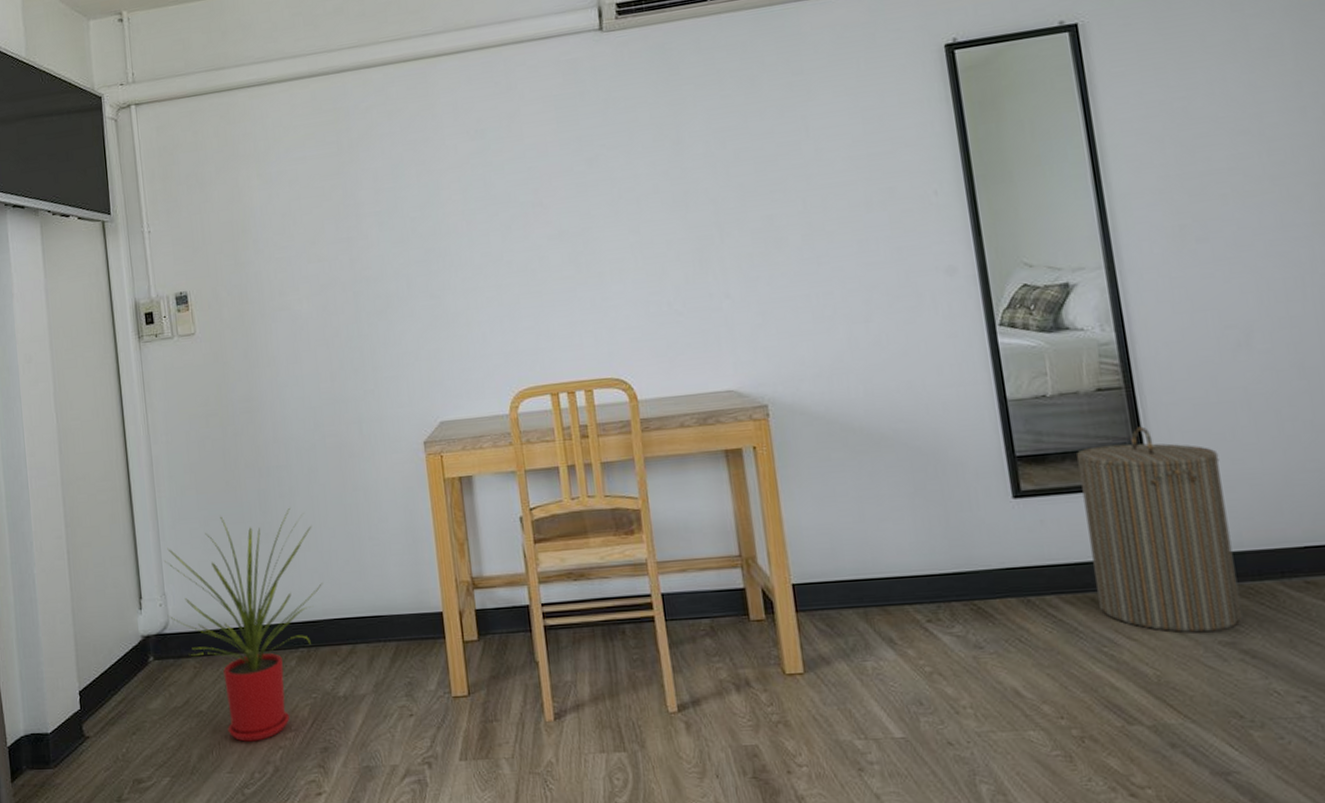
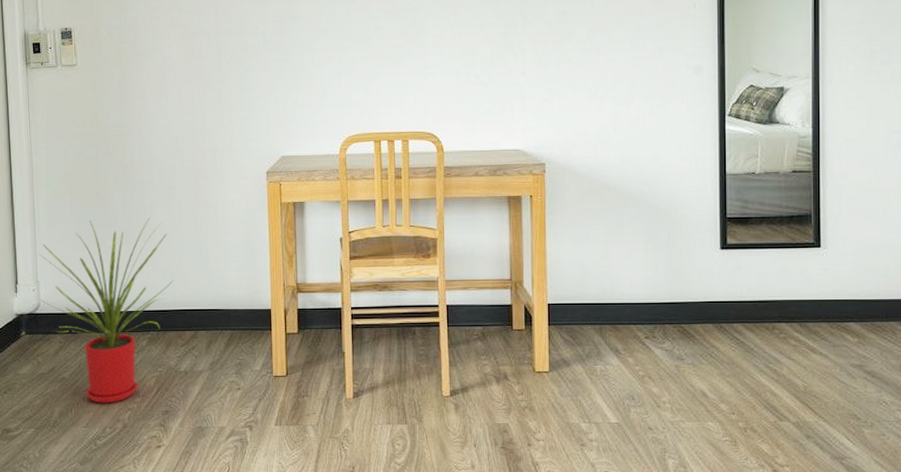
laundry hamper: present [1076,426,1243,633] -> none [770,202,872,357]

